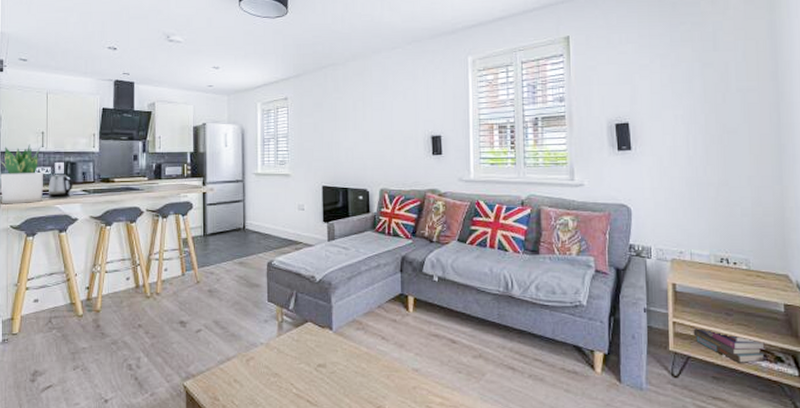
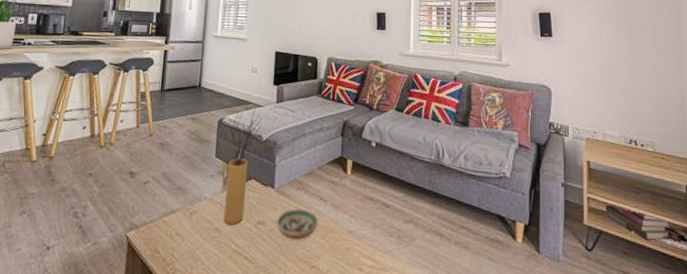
kettle: present [49,175,73,199] -> none [18,25,44,48]
vase: none [279,247,314,370] -> present [223,107,262,225]
decorative bowl: none [337,349,382,380] -> present [275,208,319,239]

